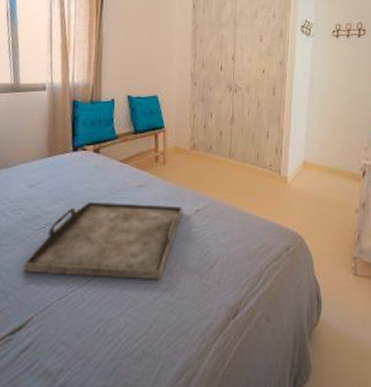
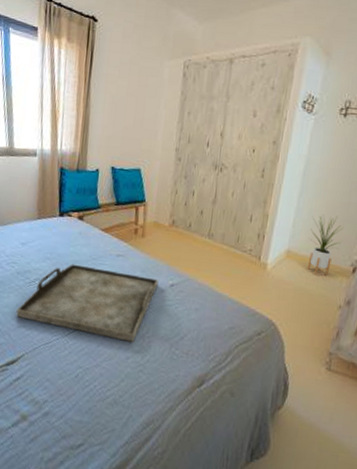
house plant: none [322,124,350,182] -> present [307,214,344,276]

